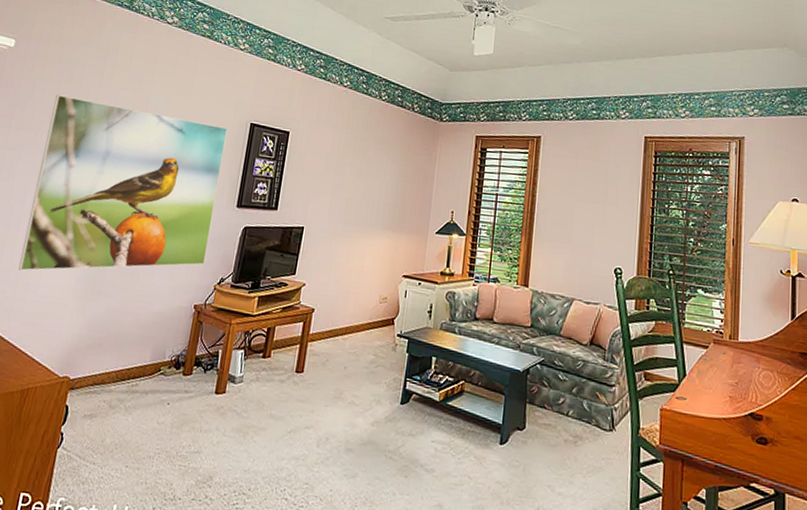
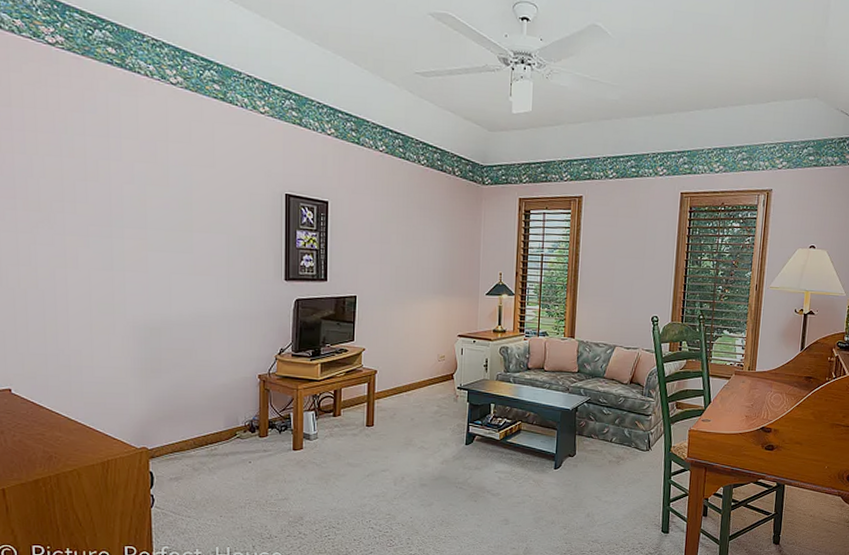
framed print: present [18,94,228,271] -> none [60,170,262,355]

